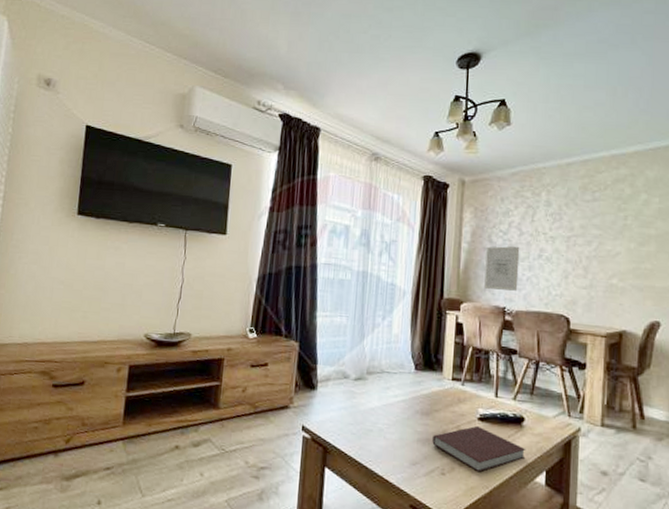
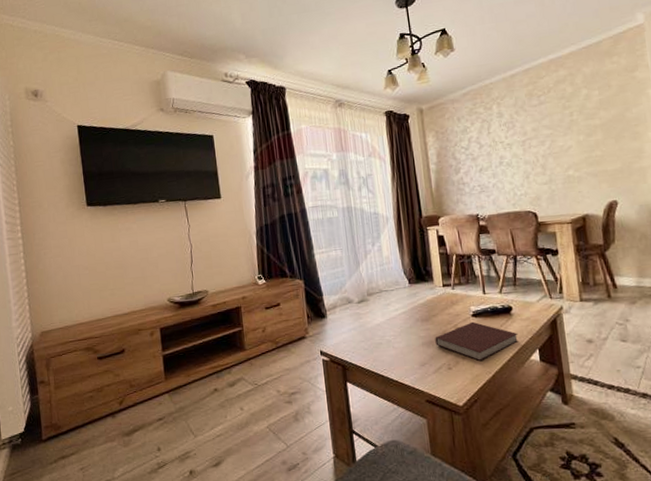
wall art: present [484,246,520,291] -> none [452,158,487,201]

